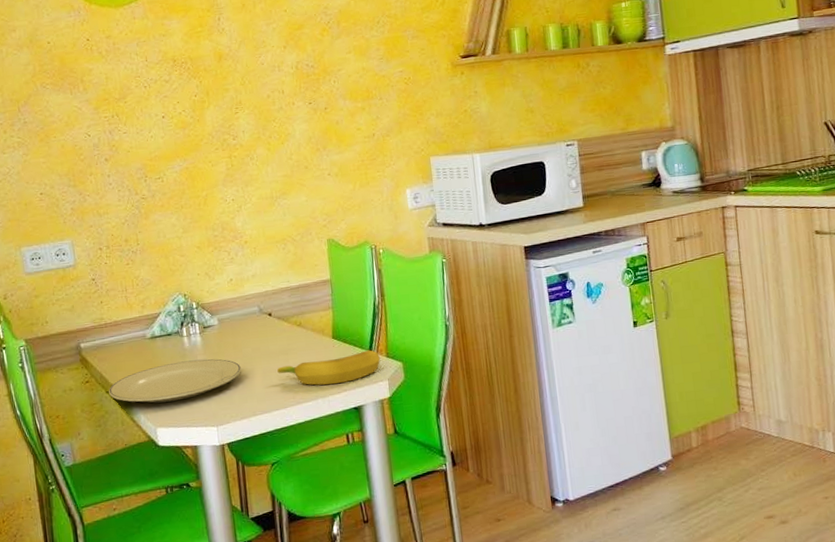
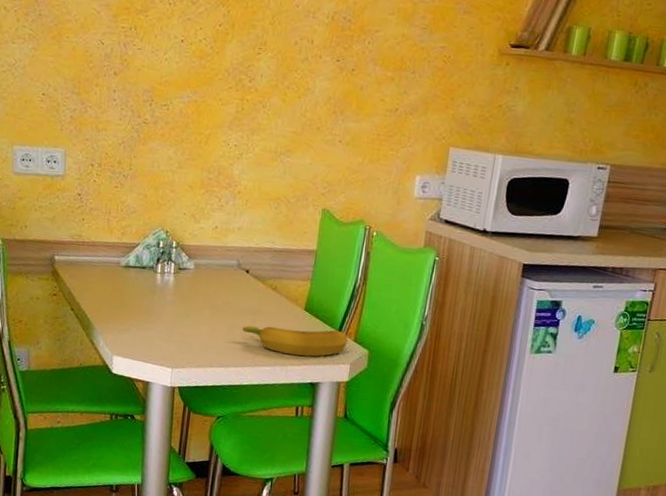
plate: present [108,359,242,403] -> none [73,296,208,335]

